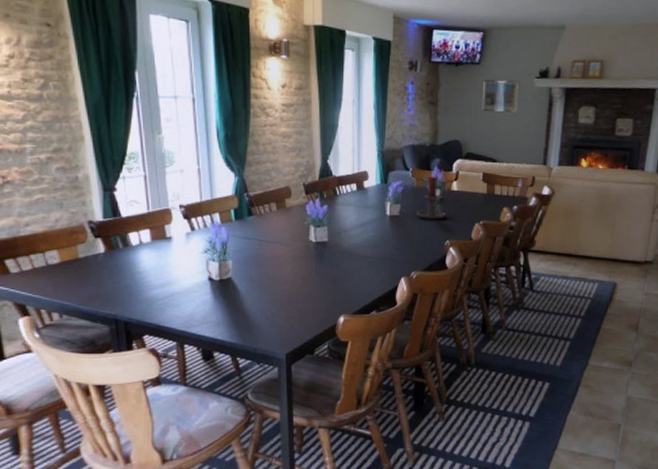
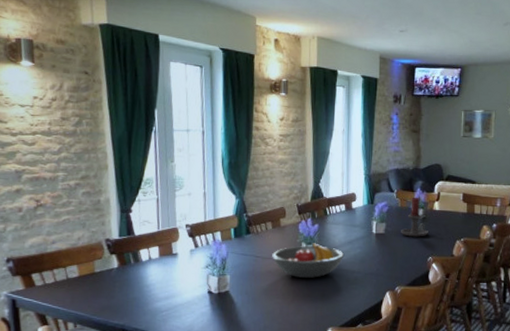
fruit bowl: none [278,225,357,263] -> present [272,243,345,278]

